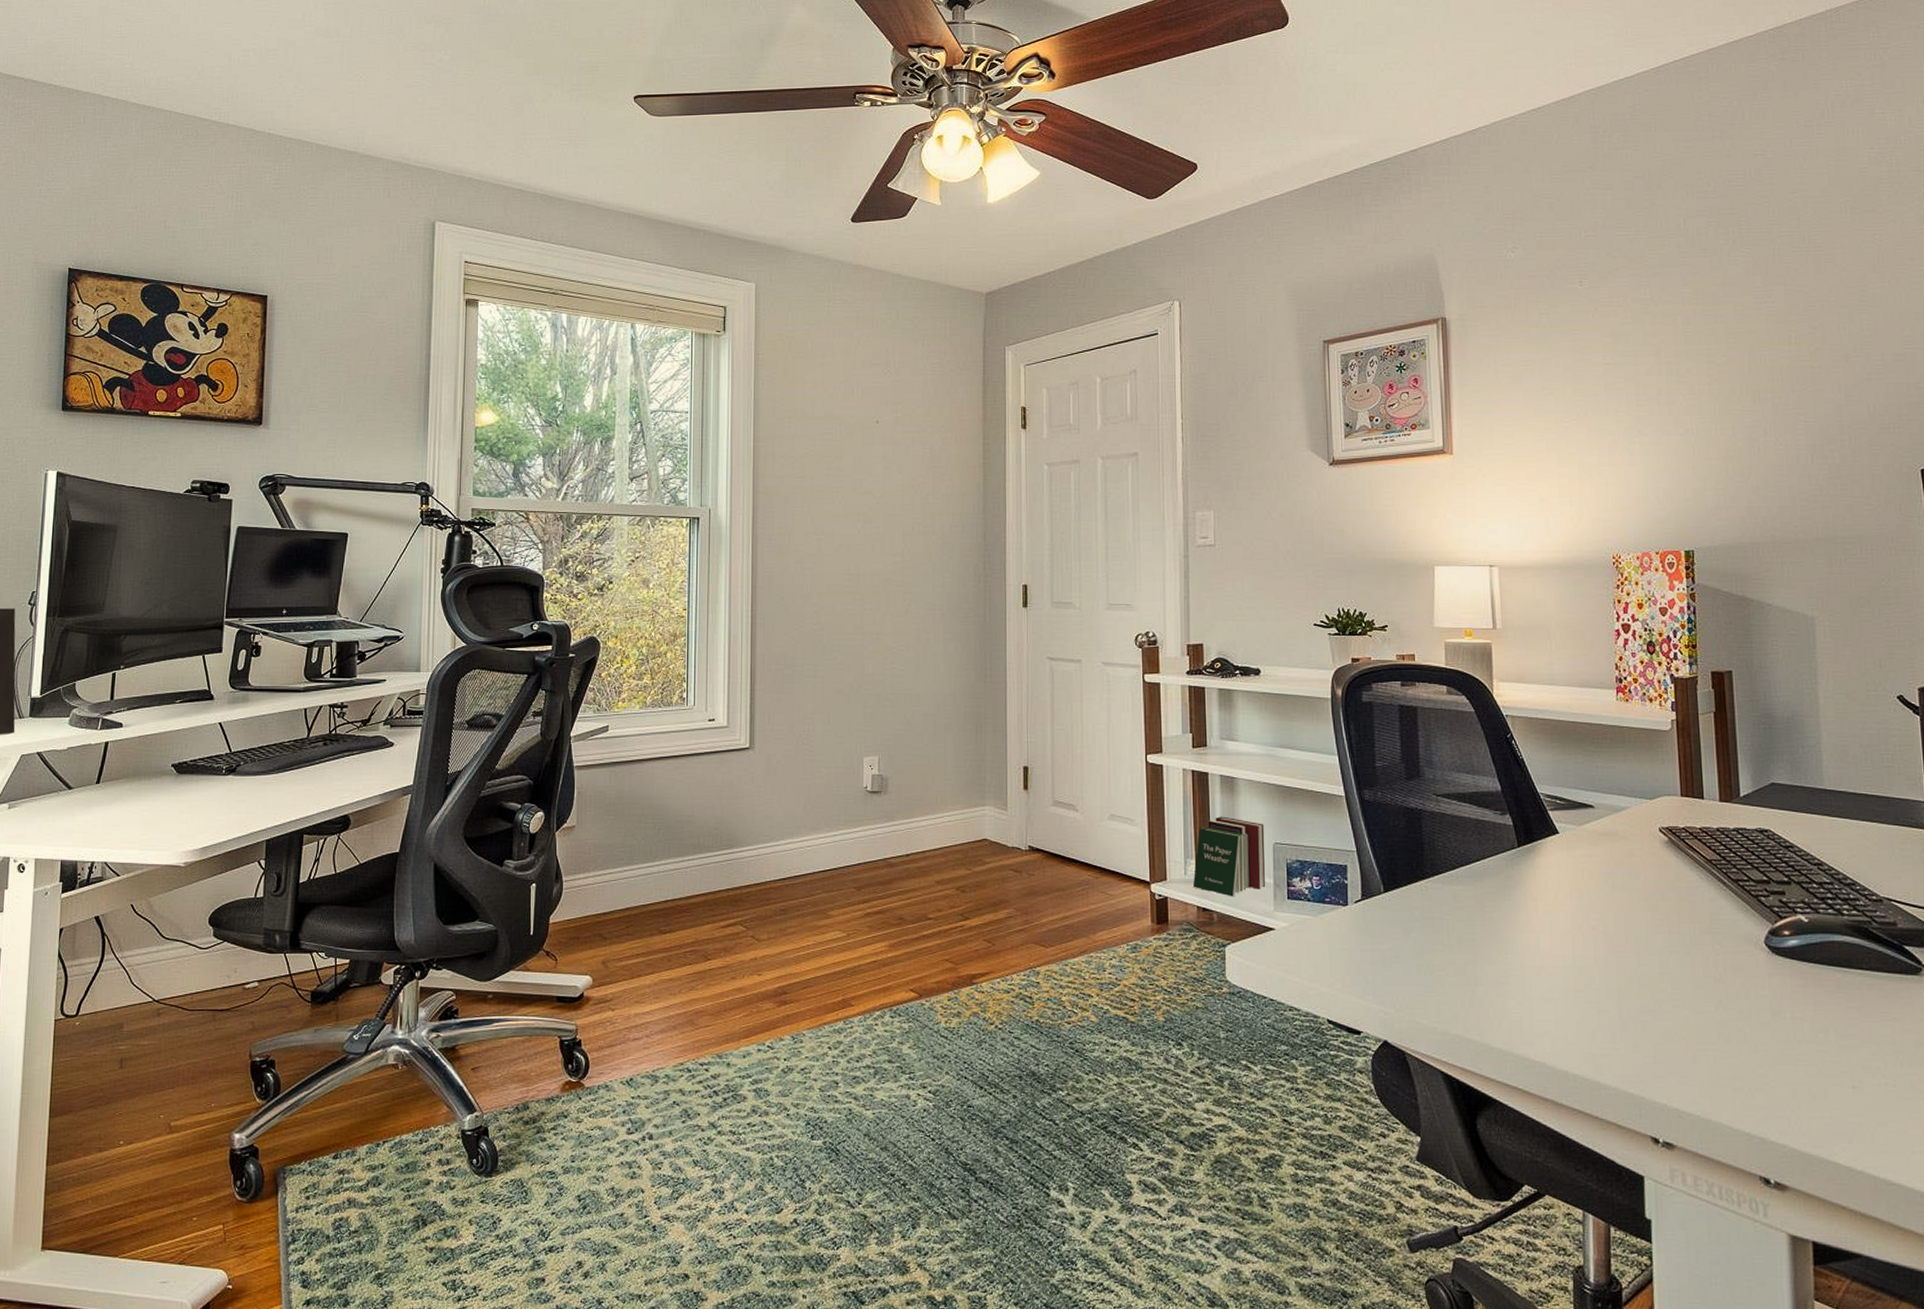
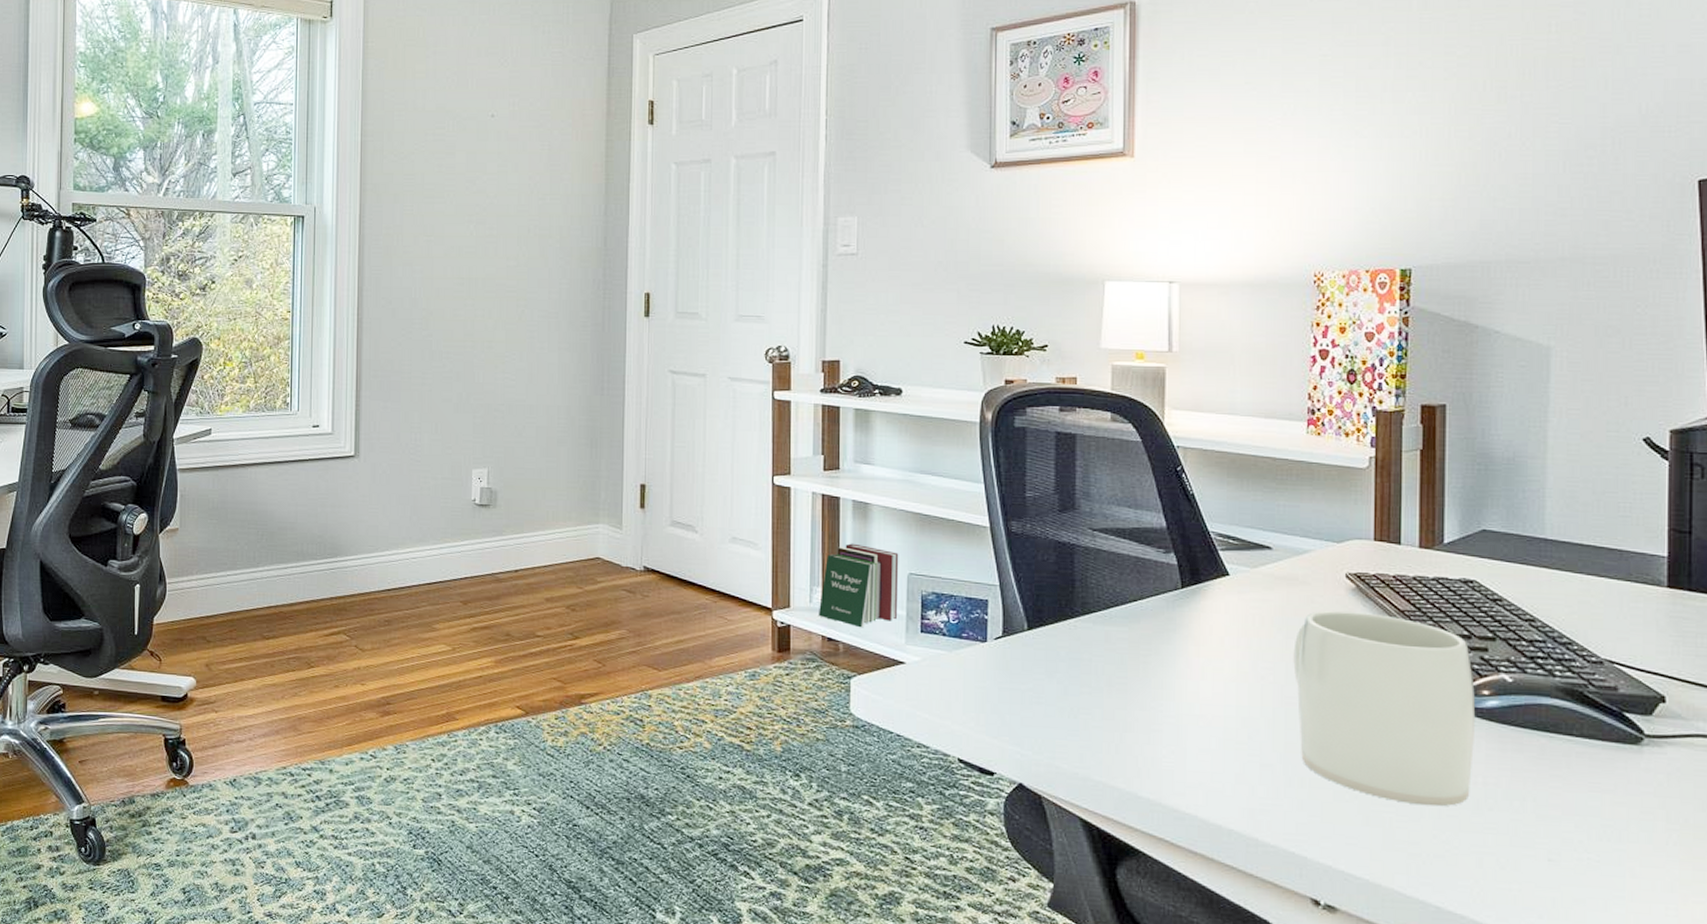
mug: none [1619,862,1781,1042] -> present [1293,610,1476,807]

